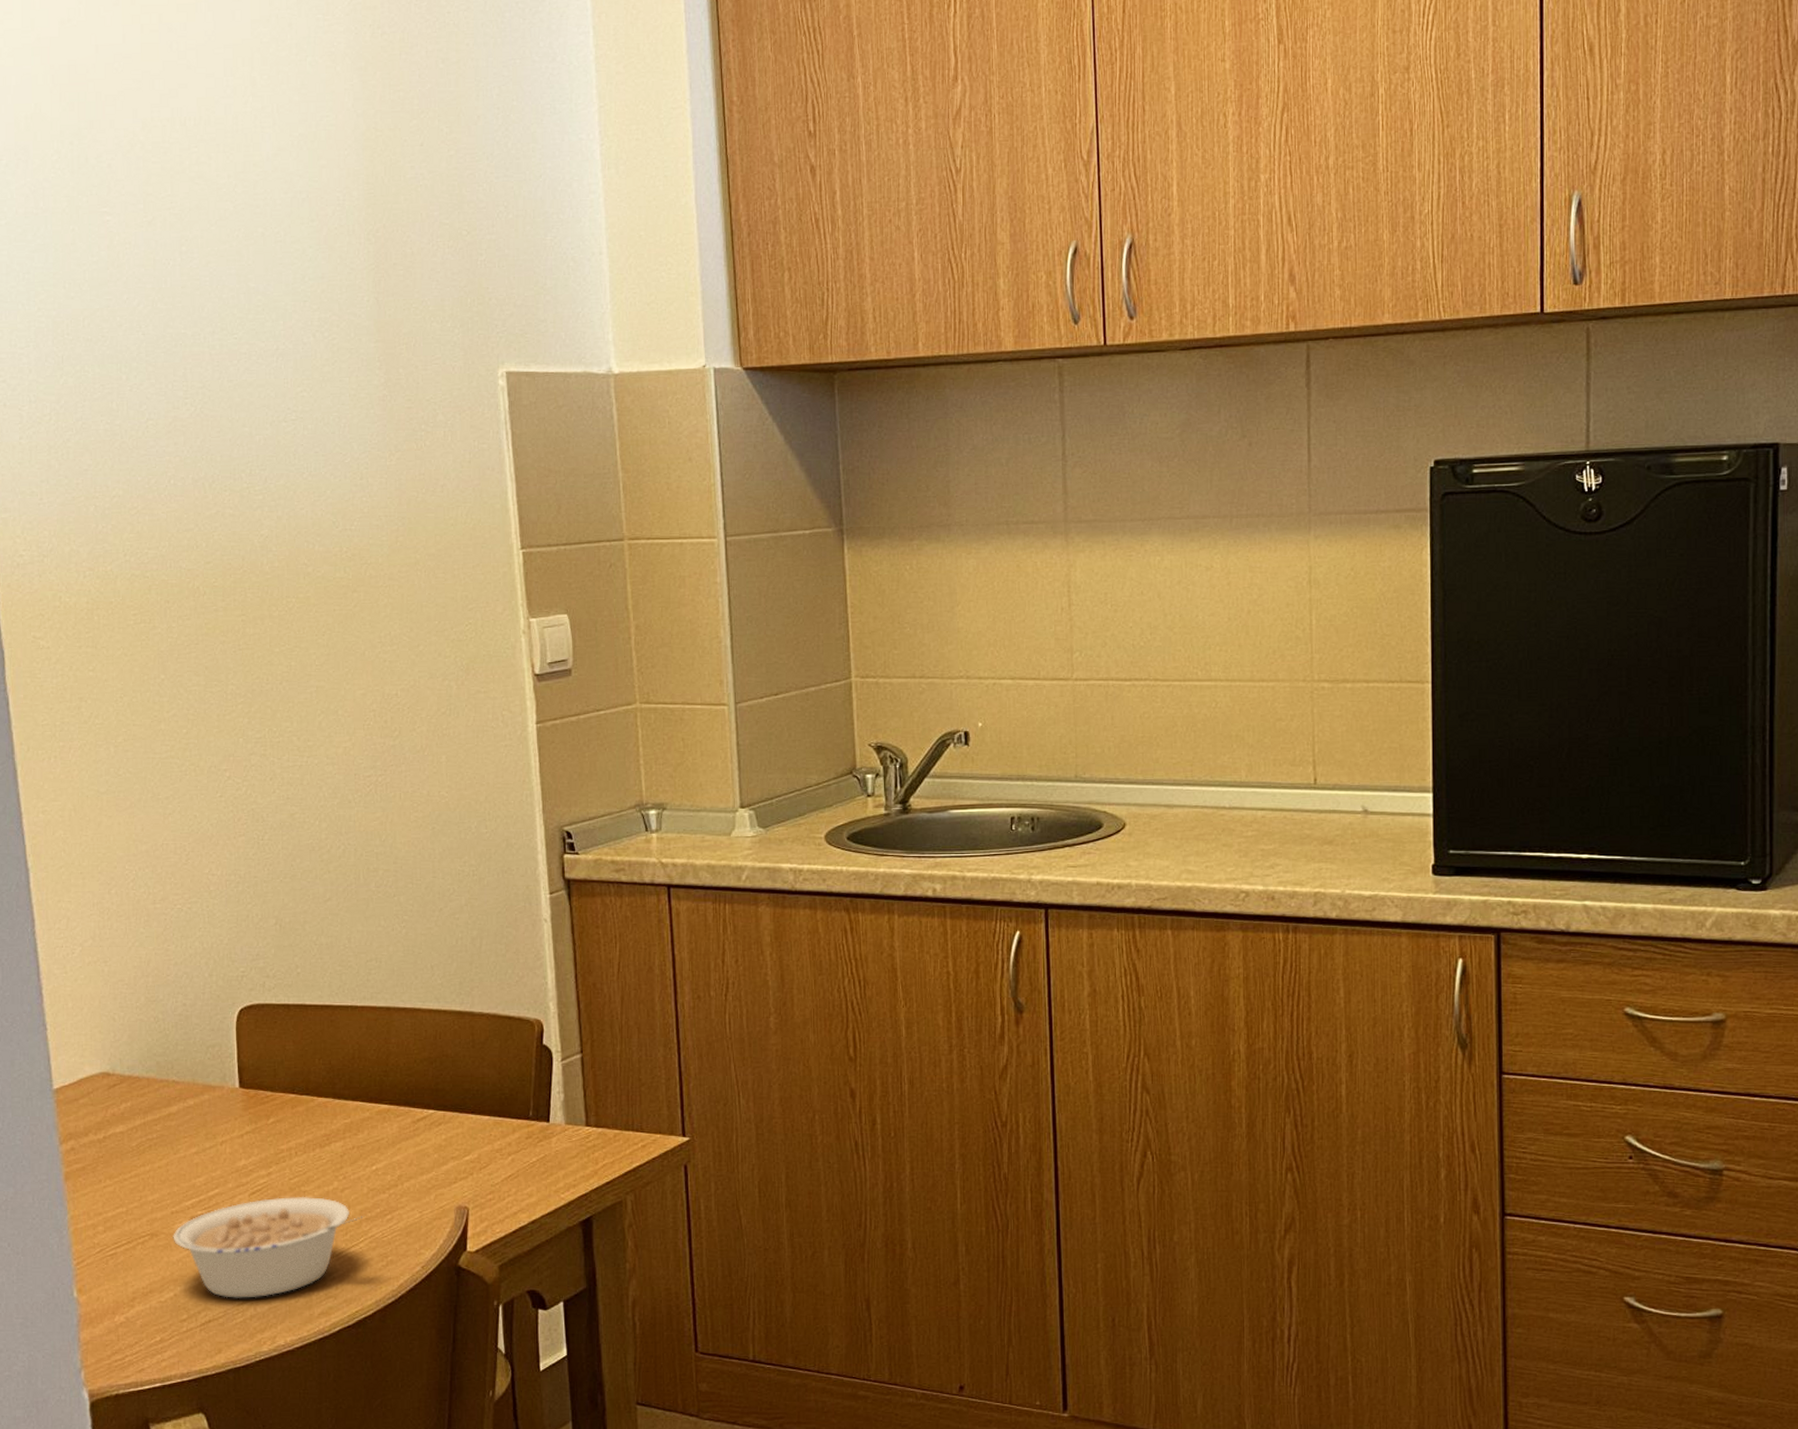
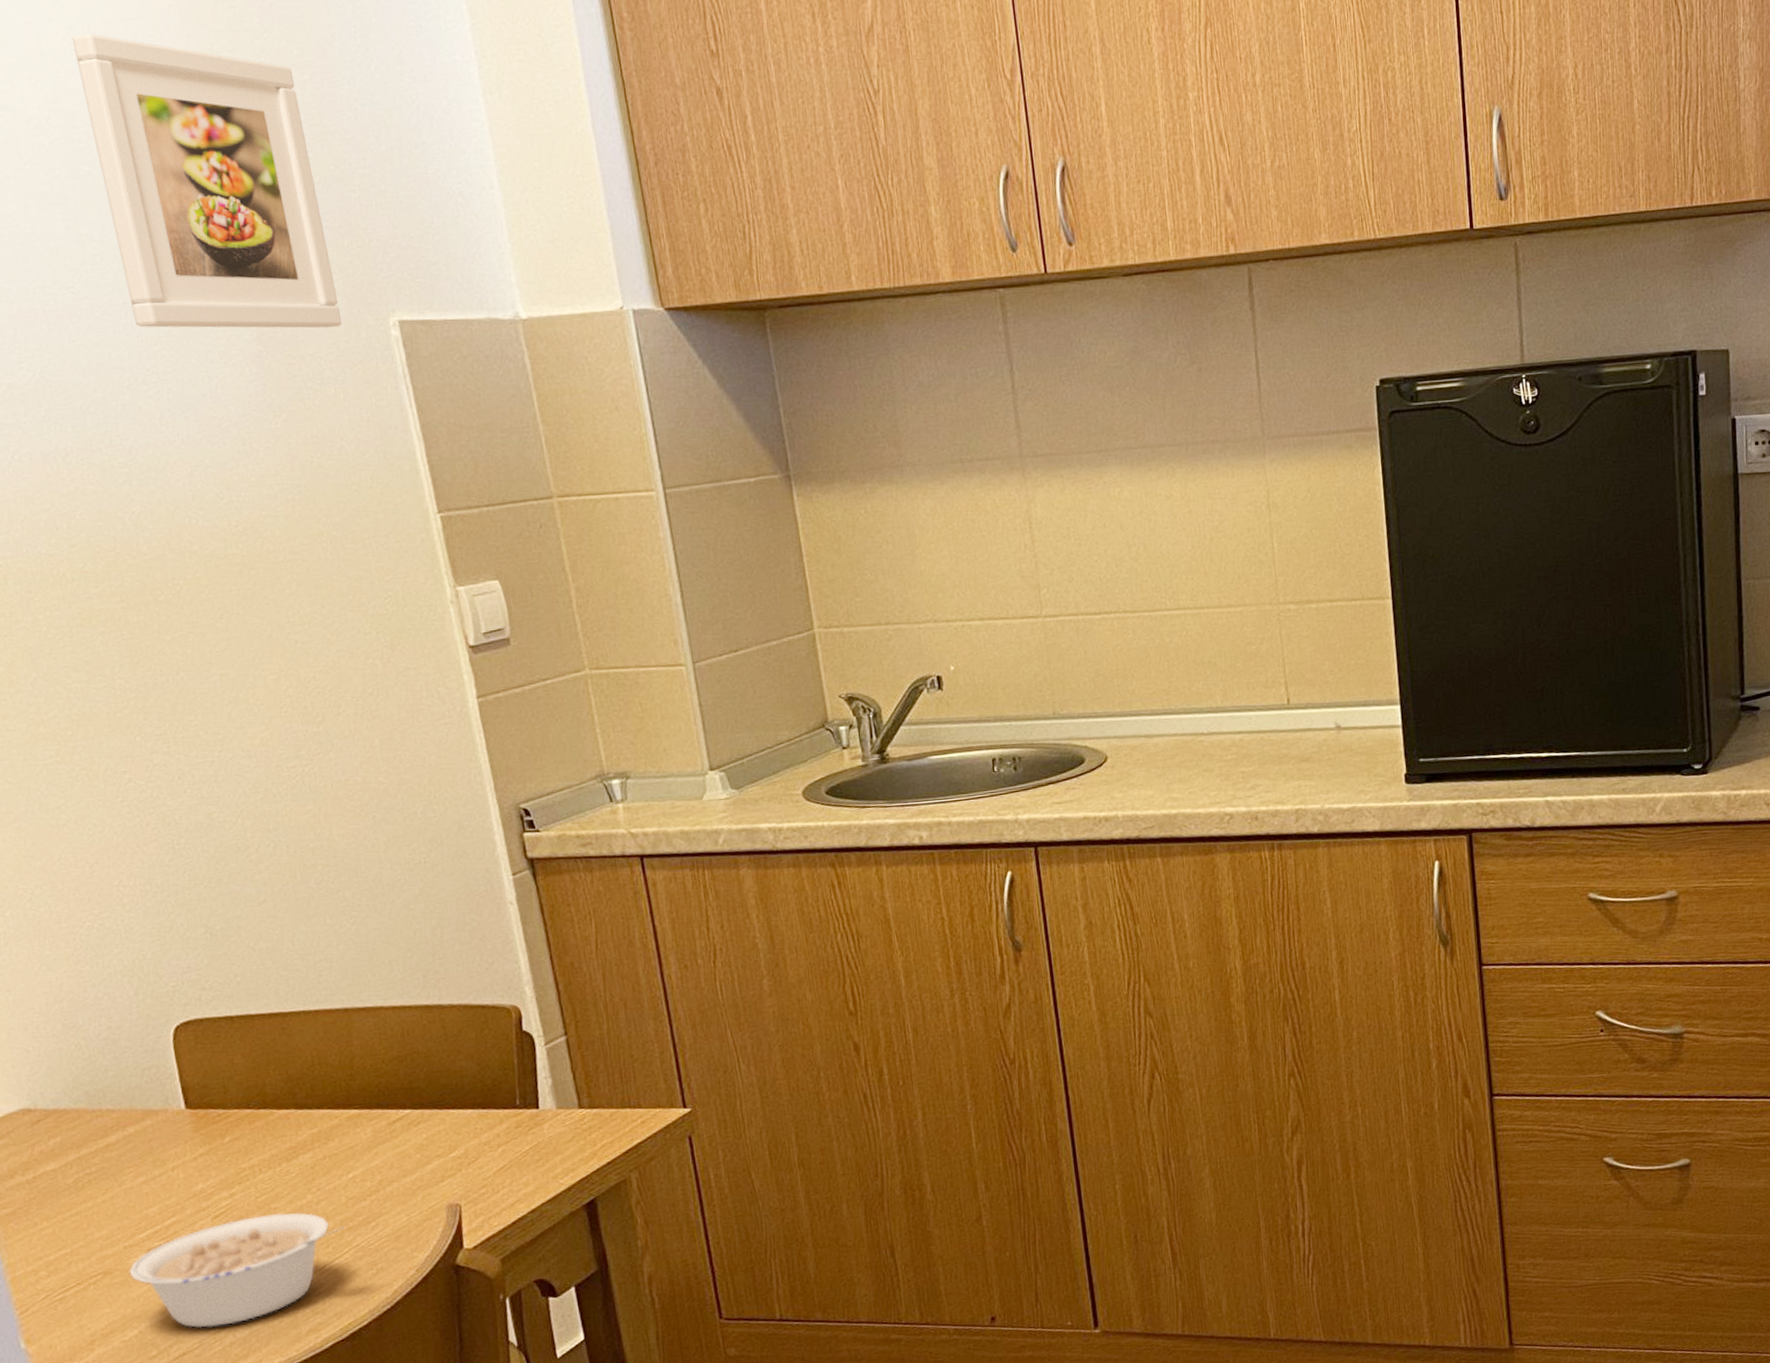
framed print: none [262,113,458,377] -> present [72,33,343,329]

